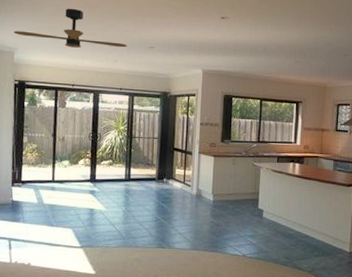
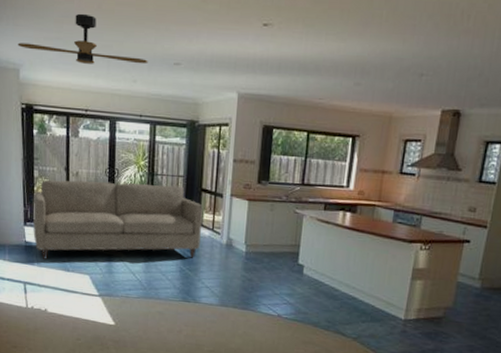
sofa: none [20,144,175,216] -> present [32,179,203,260]

